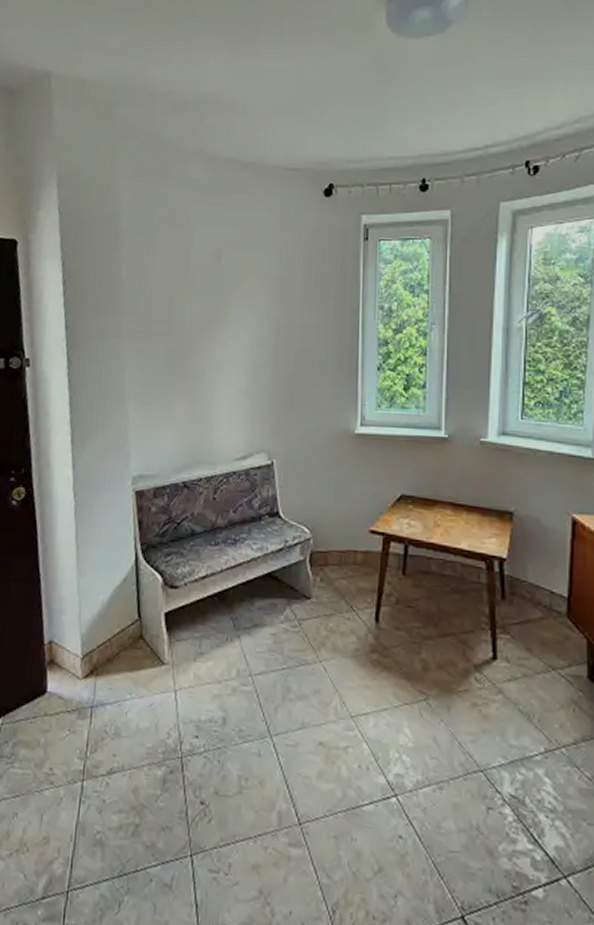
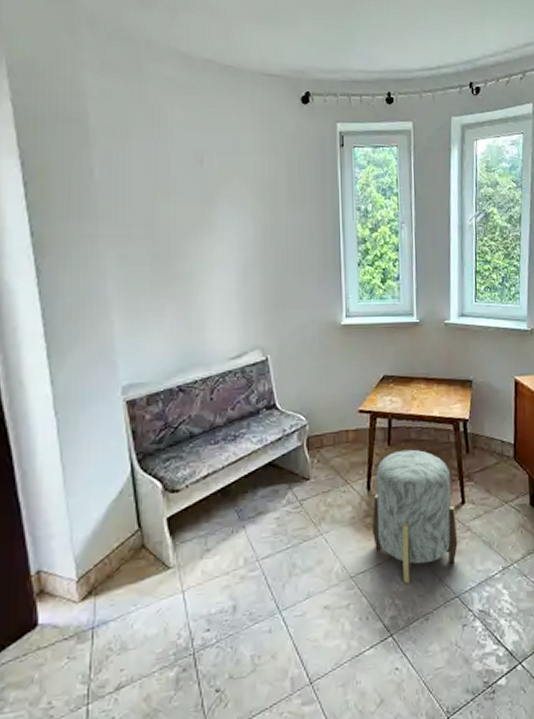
stool: none [378,582,485,741] -> present [371,449,458,585]

